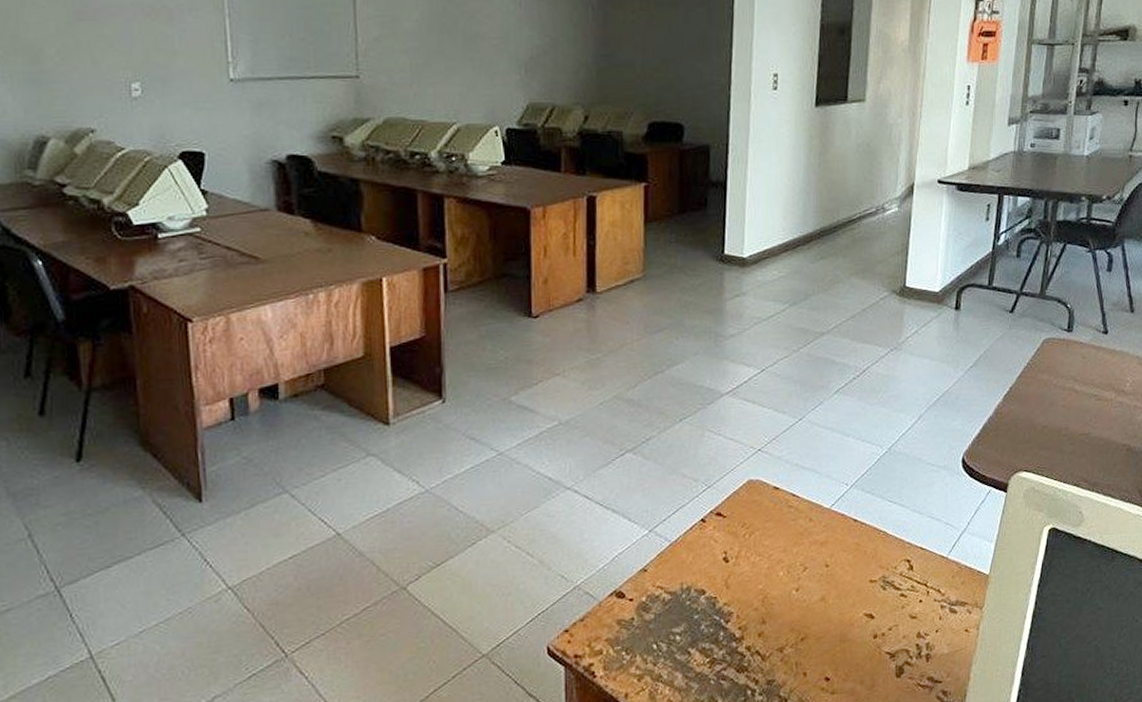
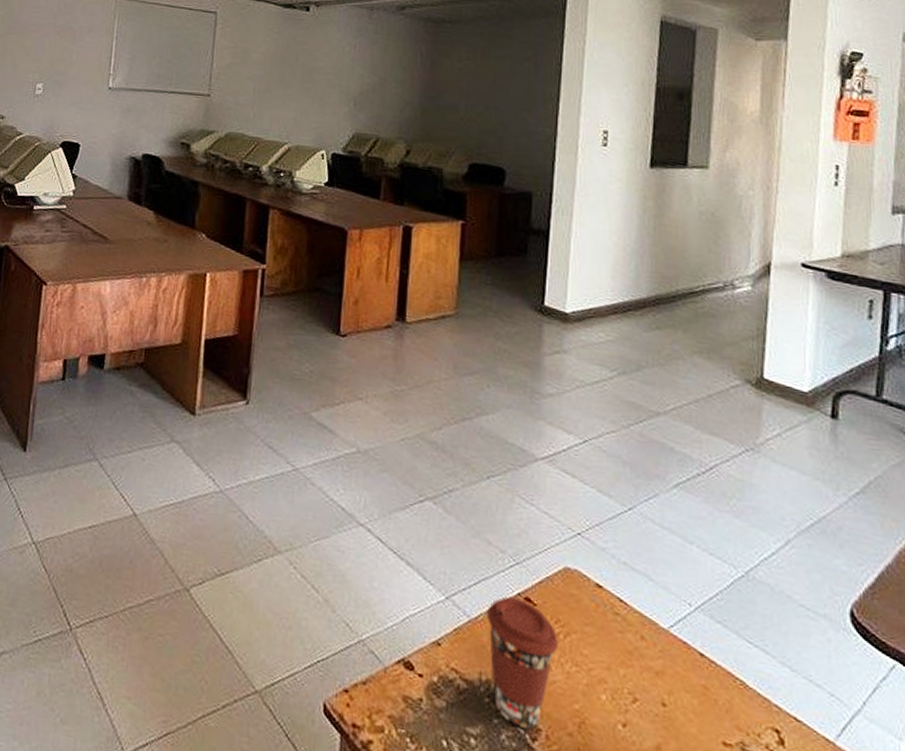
coffee cup: none [685,515,746,616] -> present [487,596,560,729]

